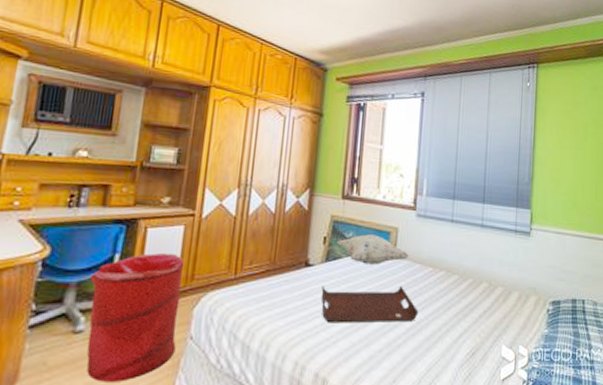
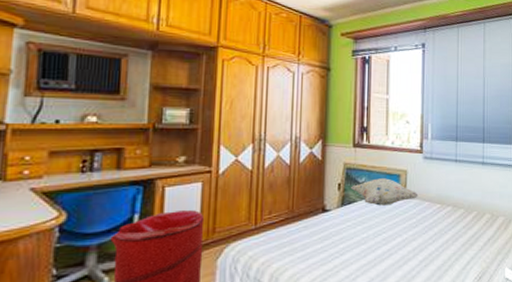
serving tray: present [321,285,419,323] -> none [339,222,430,262]

